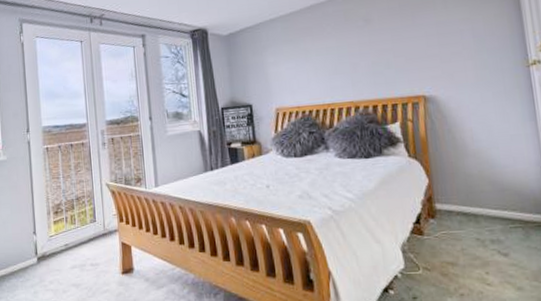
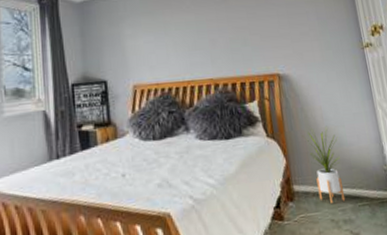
house plant: none [447,148,495,223] -> present [302,127,346,203]

